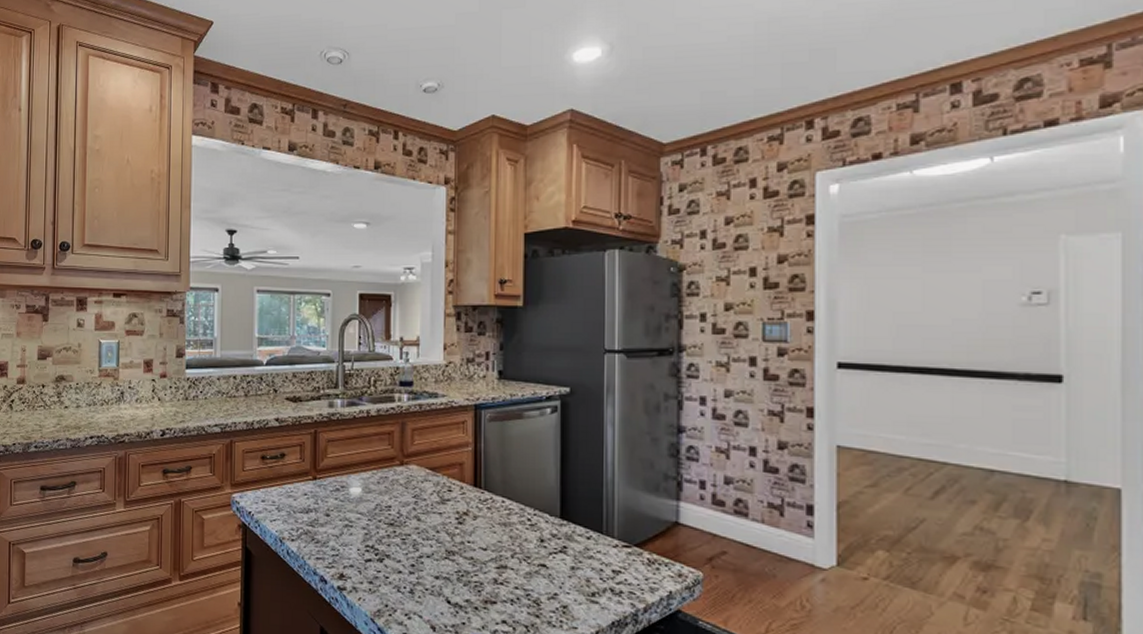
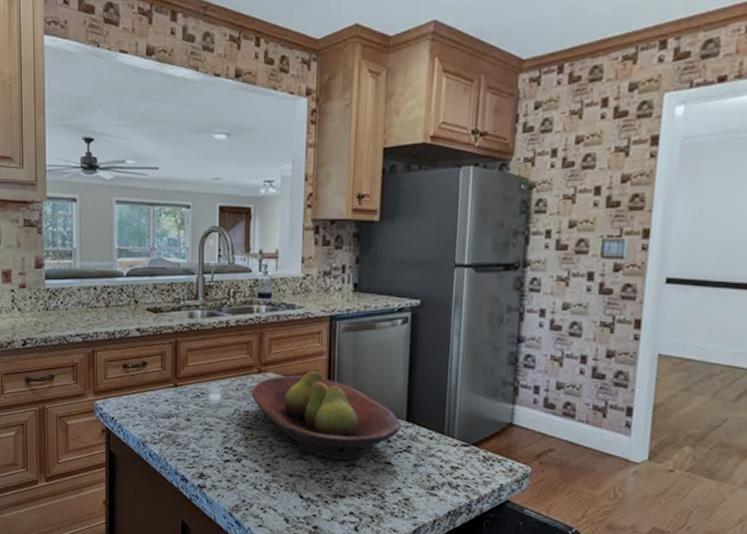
fruit bowl: none [393,462,555,562] -> present [251,370,401,461]

